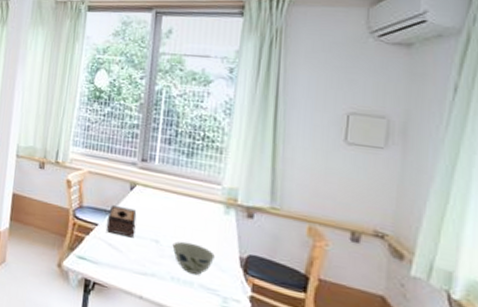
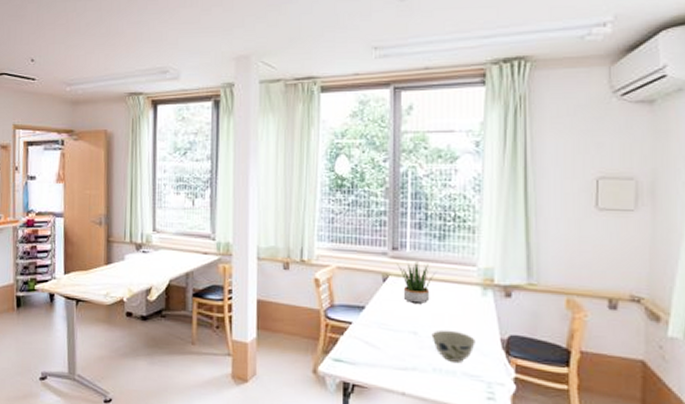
tissue box: present [106,205,137,238] -> none [361,300,392,333]
potted plant: none [145,174,180,216] -> present [397,261,435,305]

